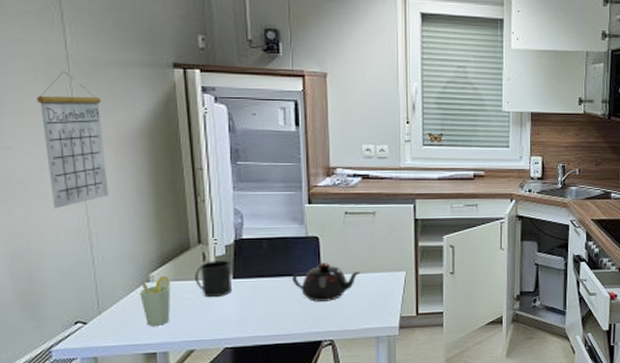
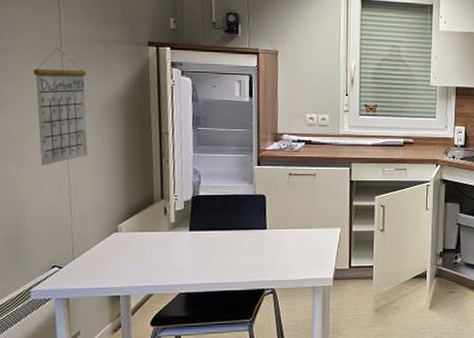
cup: present [140,275,170,326] -> none [109,227,135,272]
mug: present [195,260,232,298] -> none [157,214,188,248]
teapot: present [292,262,361,302] -> none [241,218,301,253]

